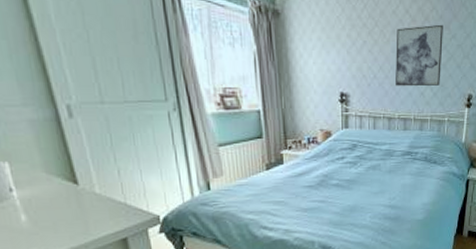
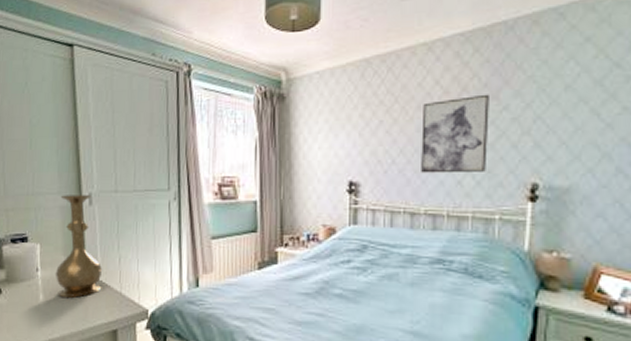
vase: none [26,107,102,215] -> present [55,195,103,298]

